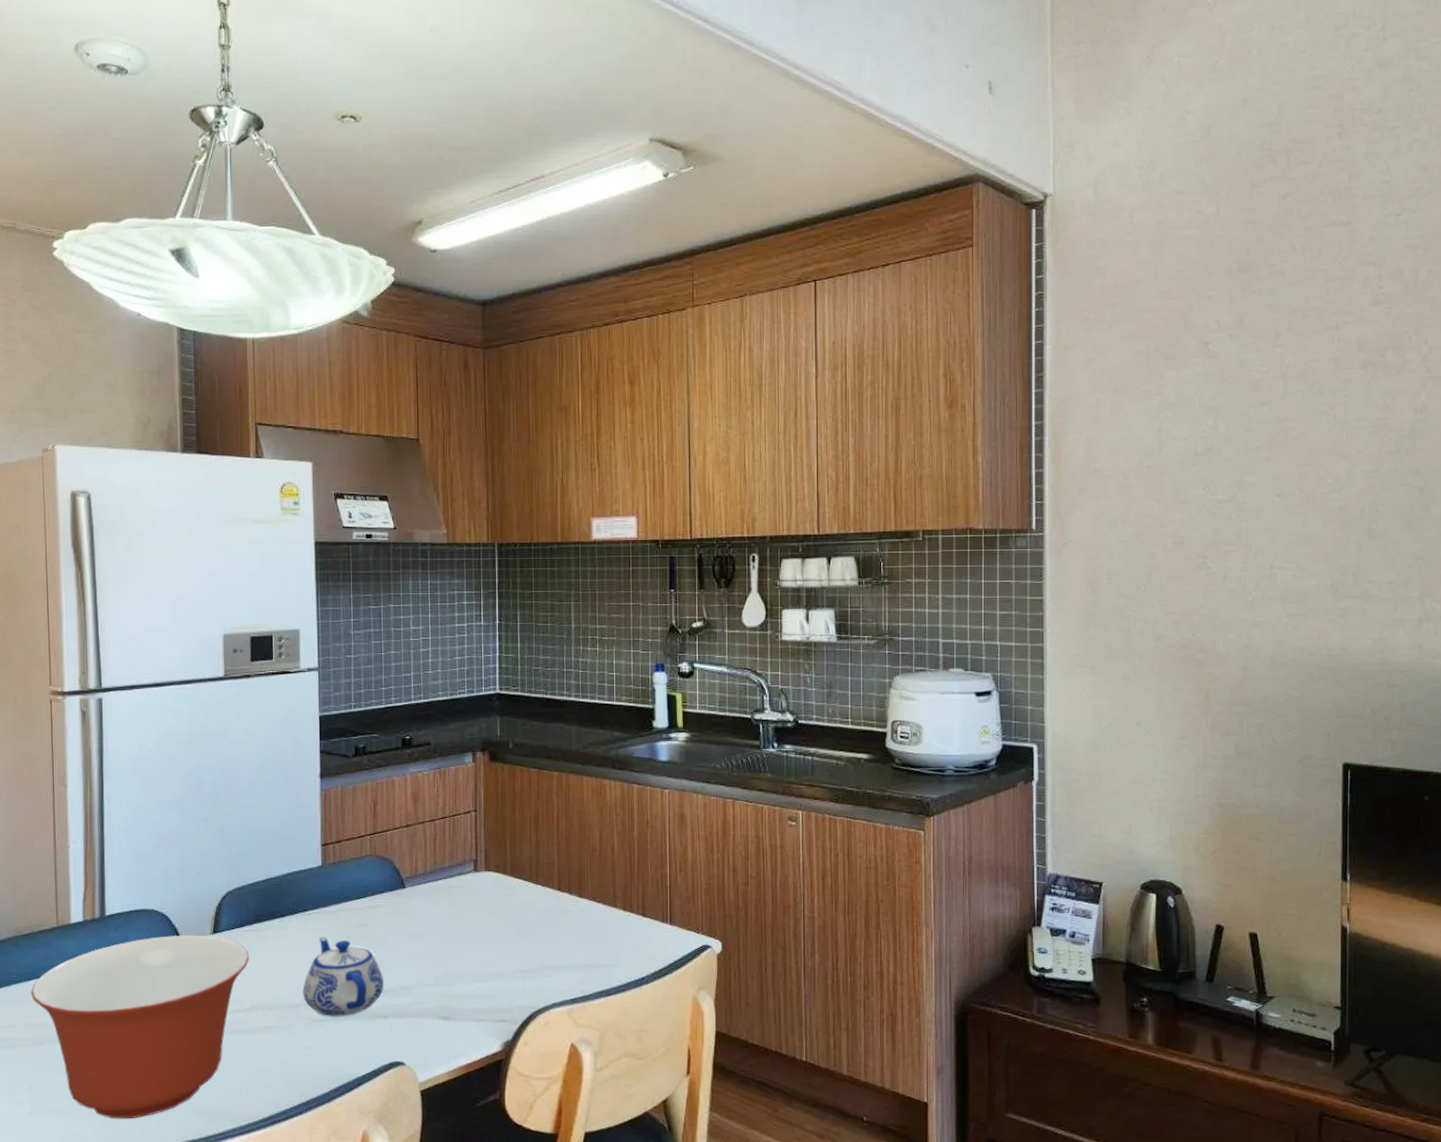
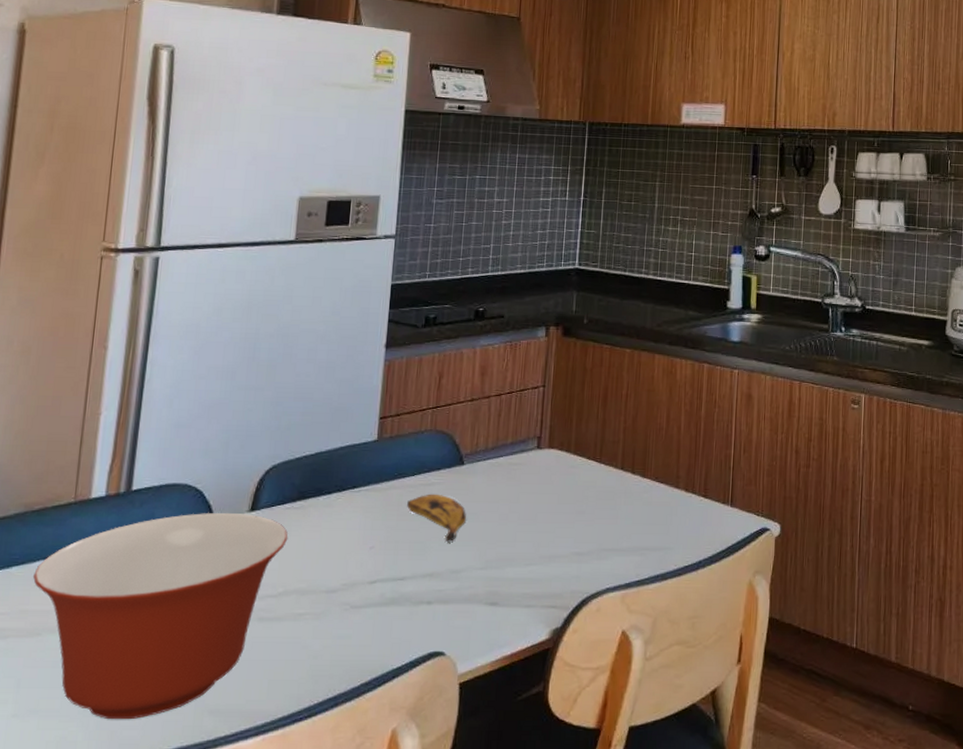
teapot: present [303,937,384,1017] -> none [342,516,432,602]
banana: none [356,916,412,961] -> present [407,494,466,543]

